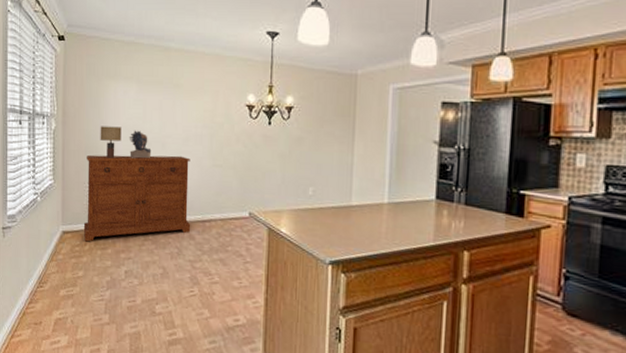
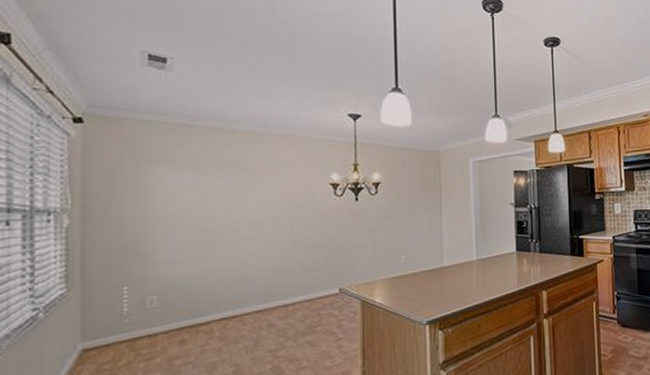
sideboard: present [83,154,191,242] -> none [116,240,271,356]
lamp: present [100,126,122,159] -> none [140,216,172,253]
sculpture bust: present [129,130,152,159] -> none [183,218,215,250]

